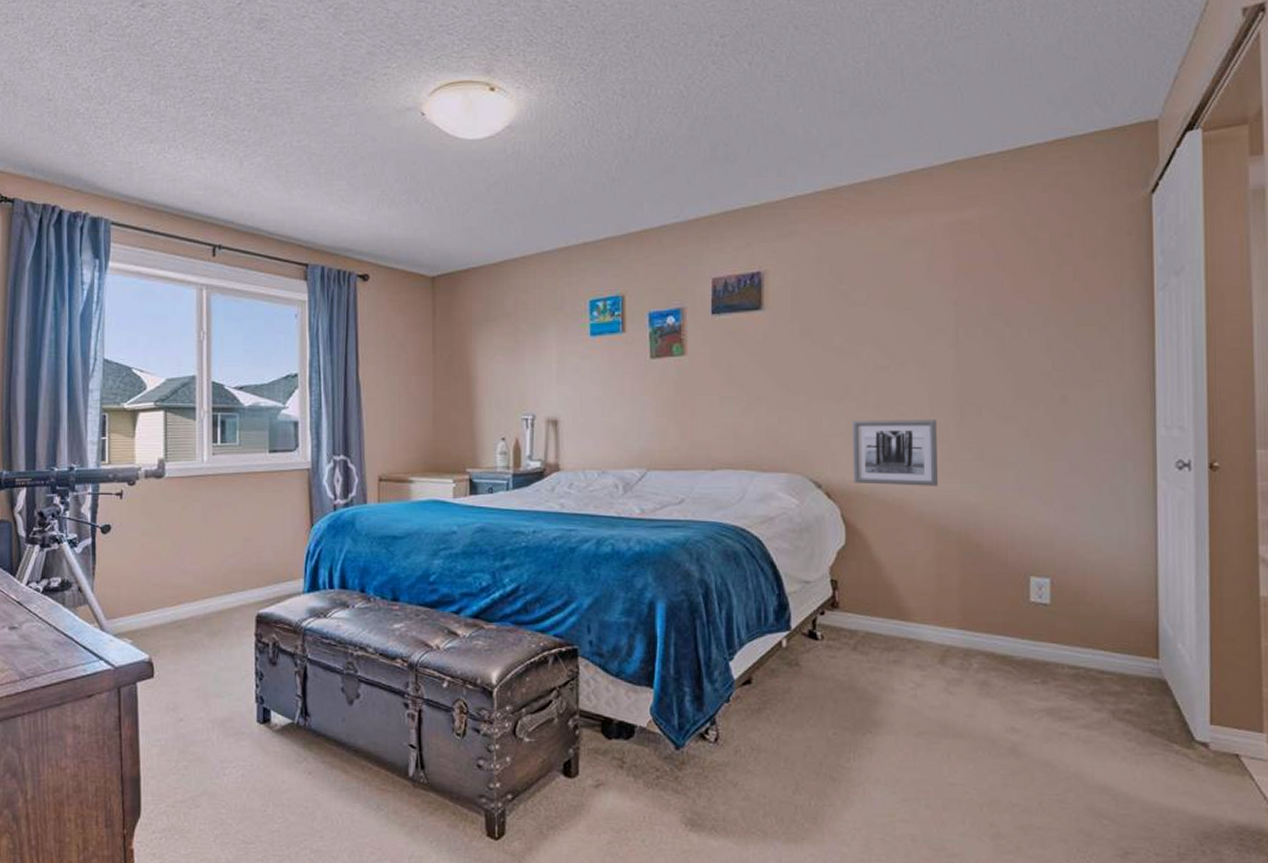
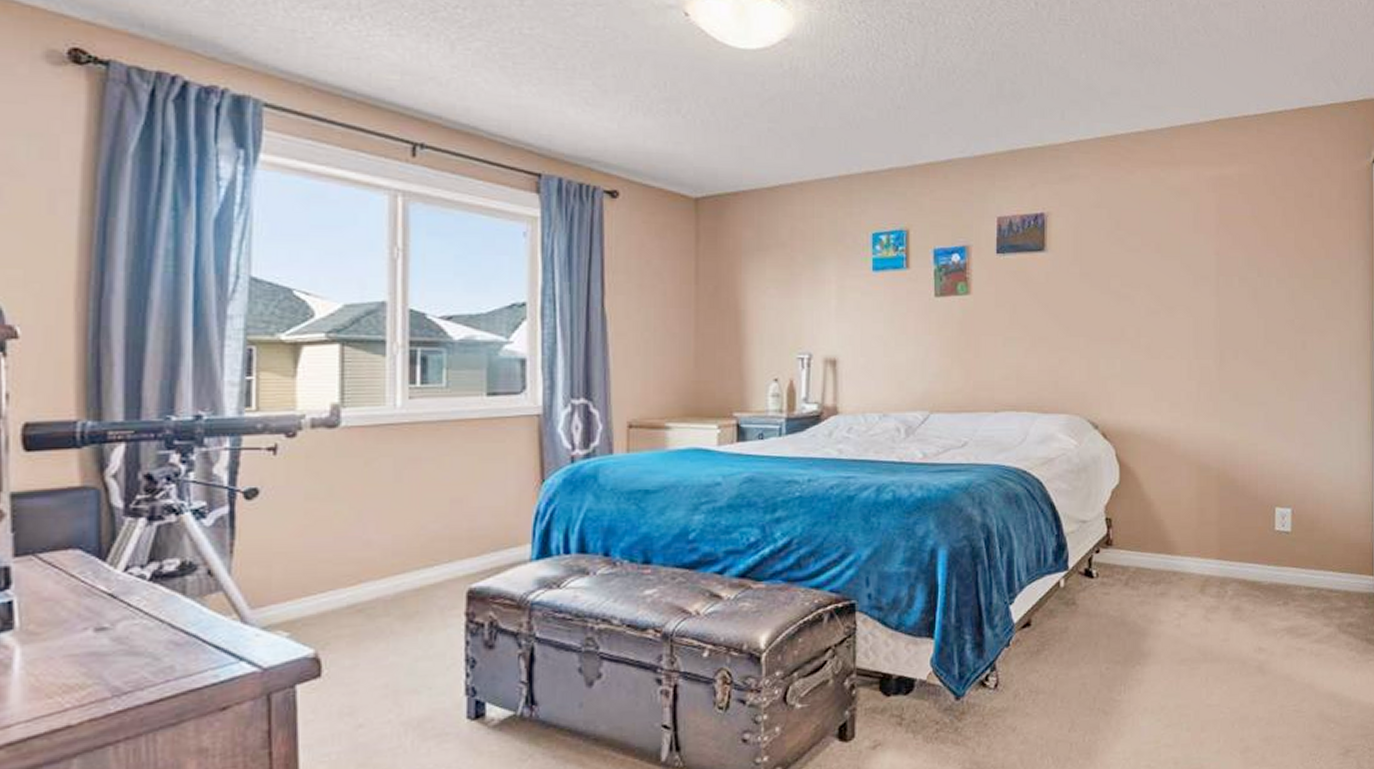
wall art: present [852,419,939,486] -> none [1127,362,1201,426]

